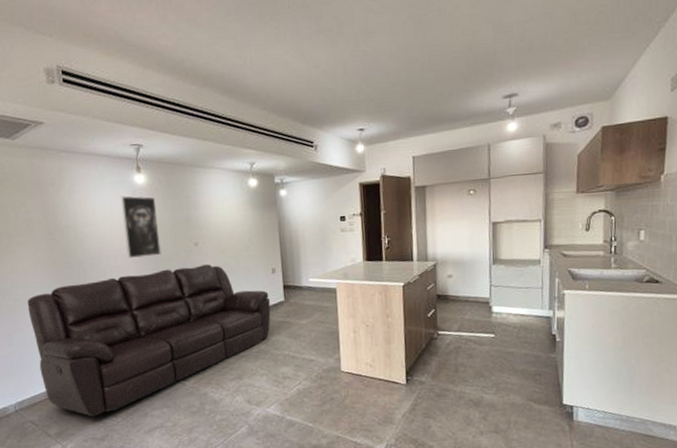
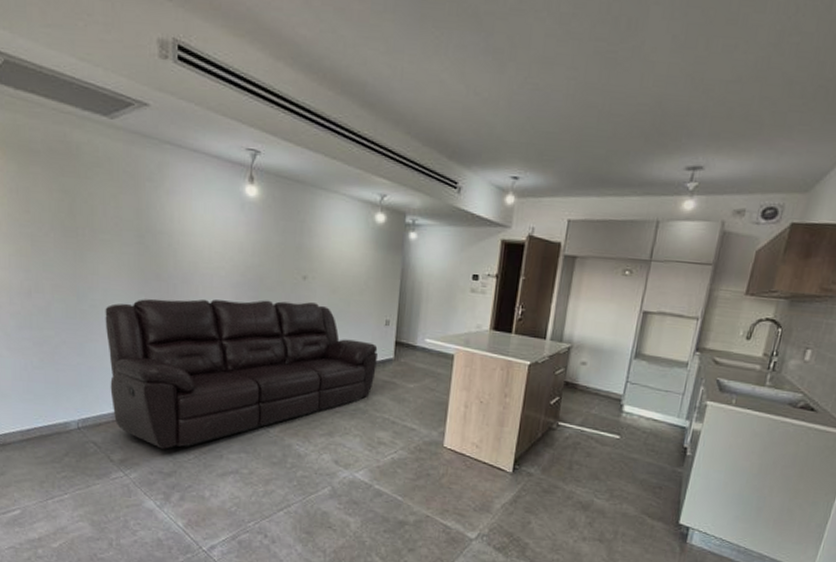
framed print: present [120,195,162,259] -> none [223,207,266,284]

